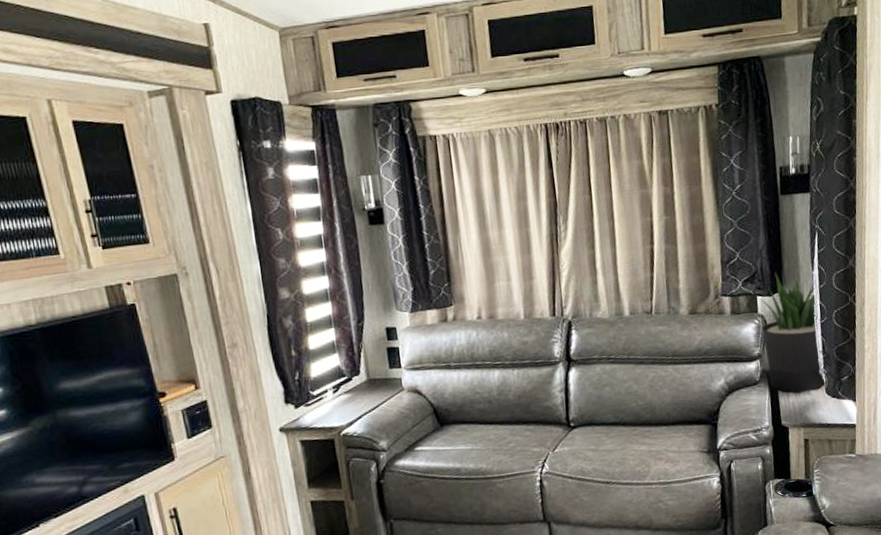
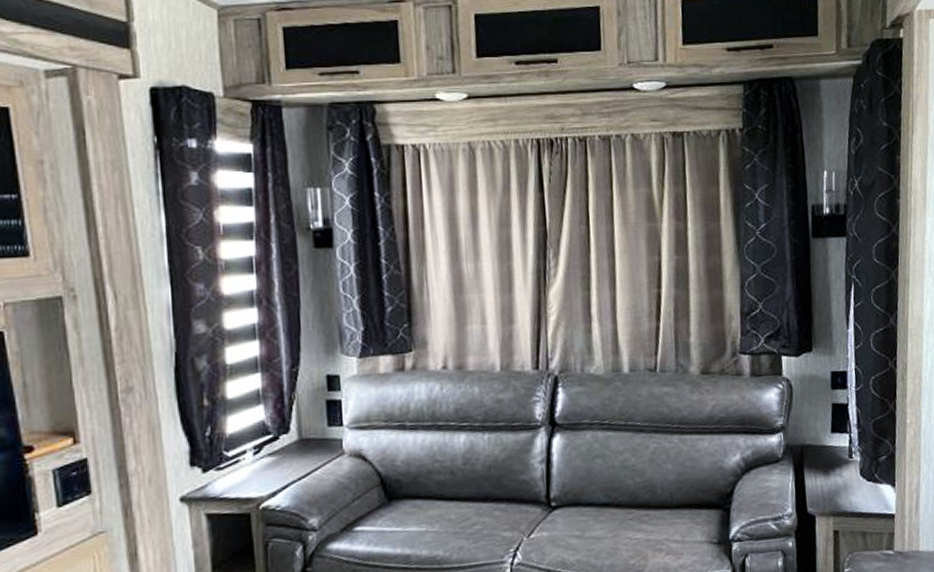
planter: present [760,272,826,393] -> none [786,329,861,474]

